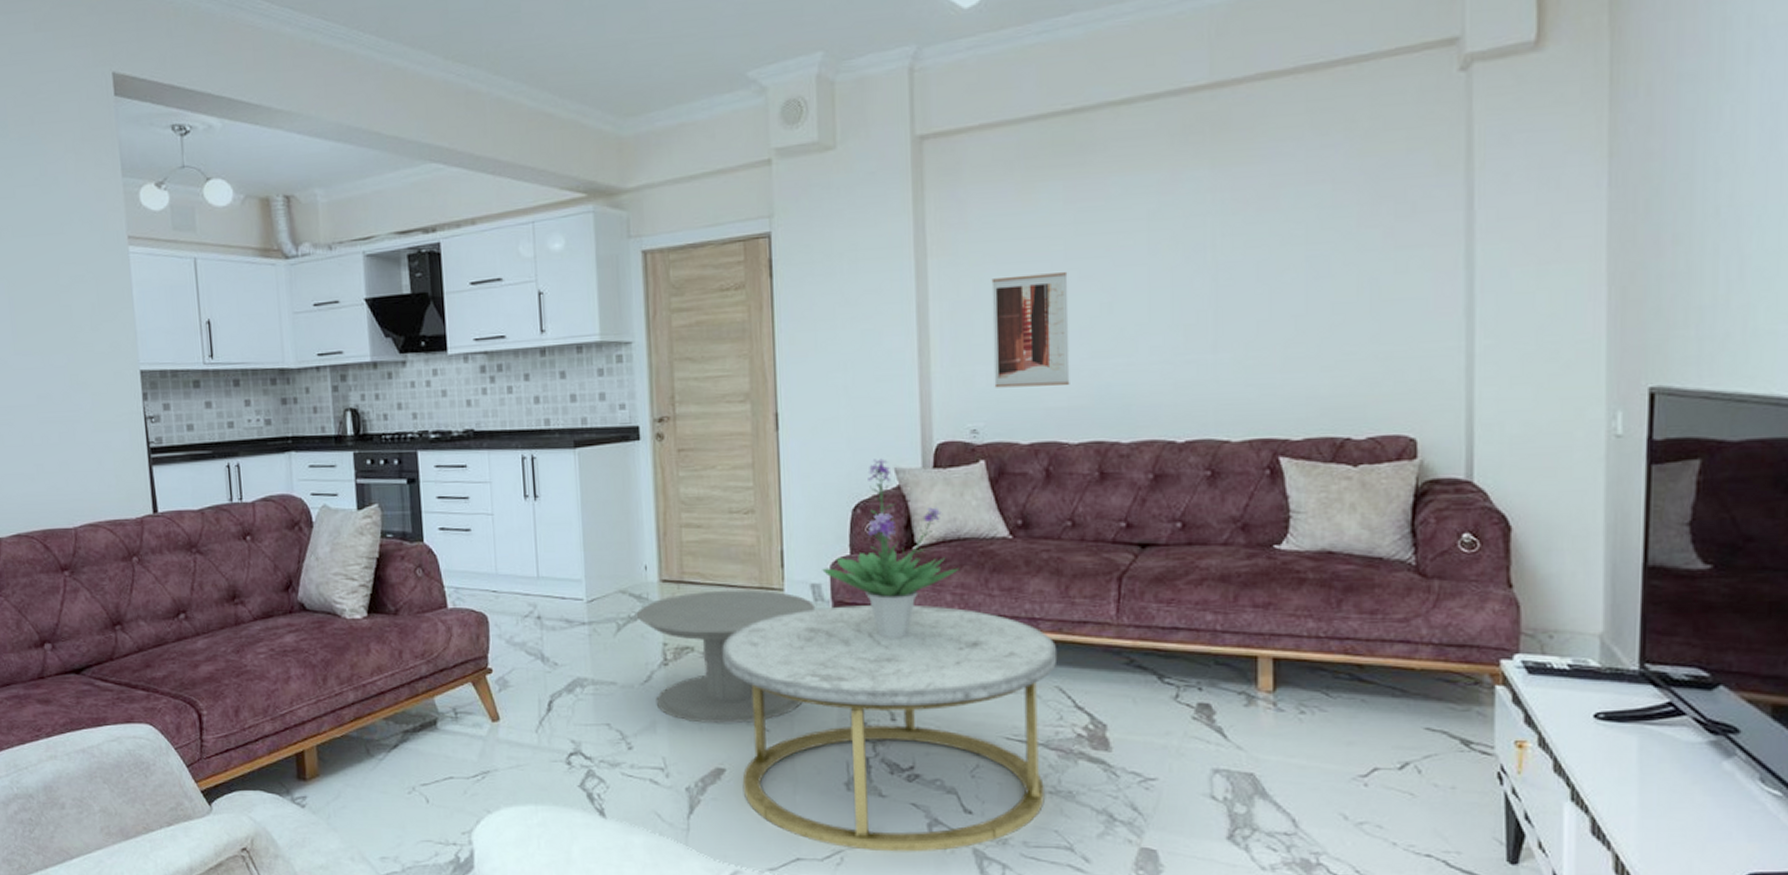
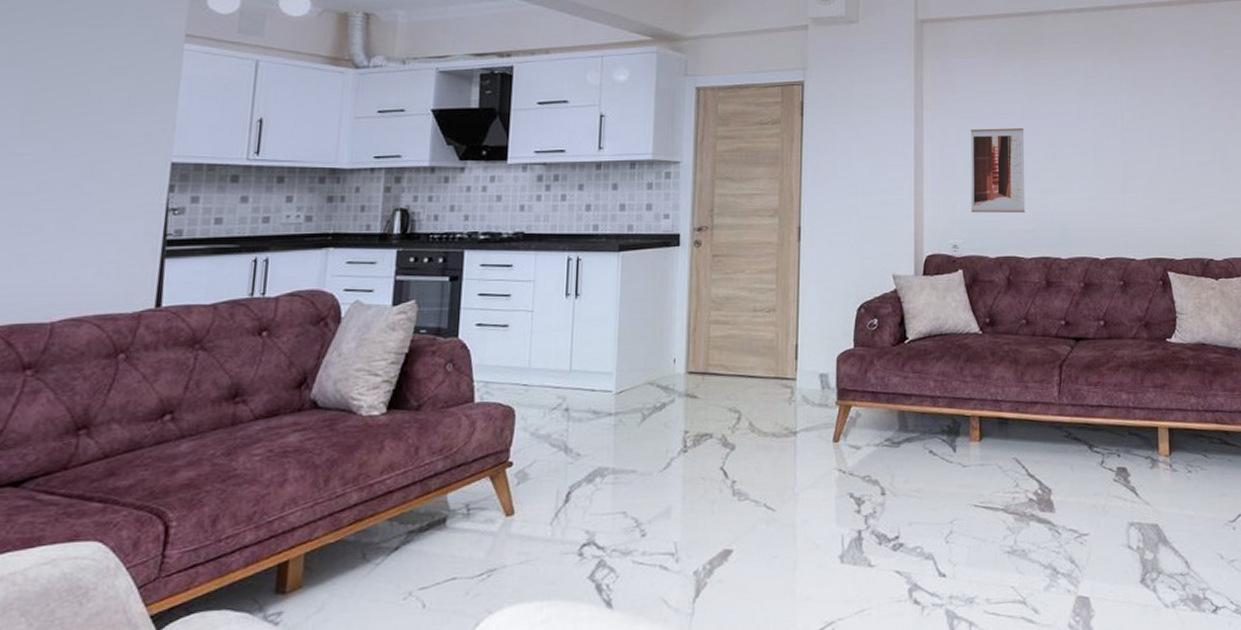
side table: present [636,589,816,724] -> none [661,379,823,507]
coffee table: present [722,605,1058,852] -> none [738,391,1015,620]
potted plant: present [822,458,960,639] -> none [830,267,941,421]

